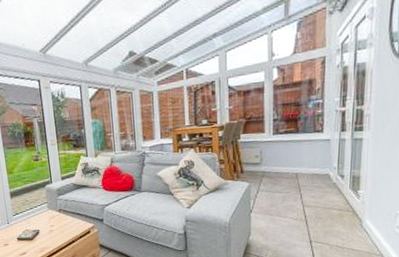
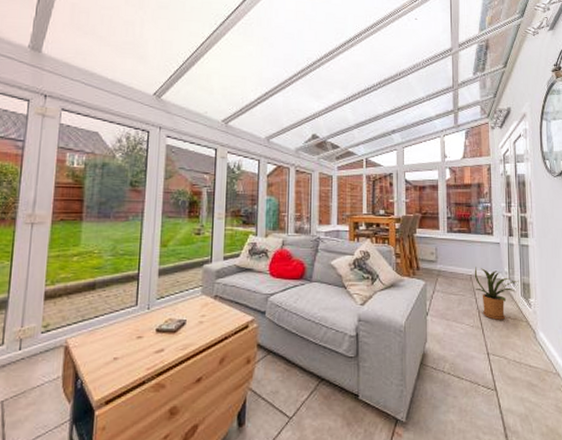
house plant: none [300,165,349,212] -> present [474,267,519,320]

